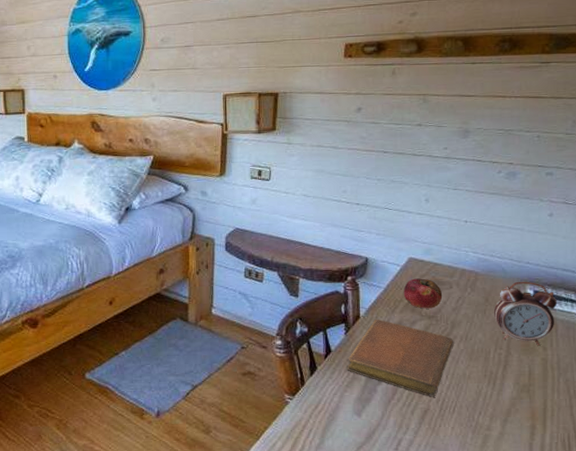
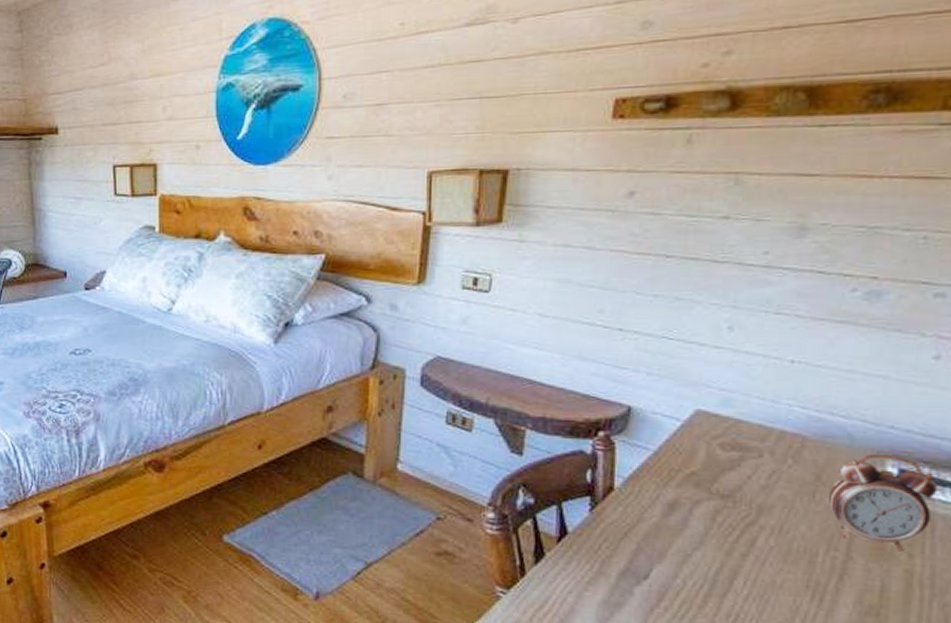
notebook: present [347,319,454,397] -> none [589,493,760,610]
fruit: present [403,278,443,309] -> none [684,440,746,485]

